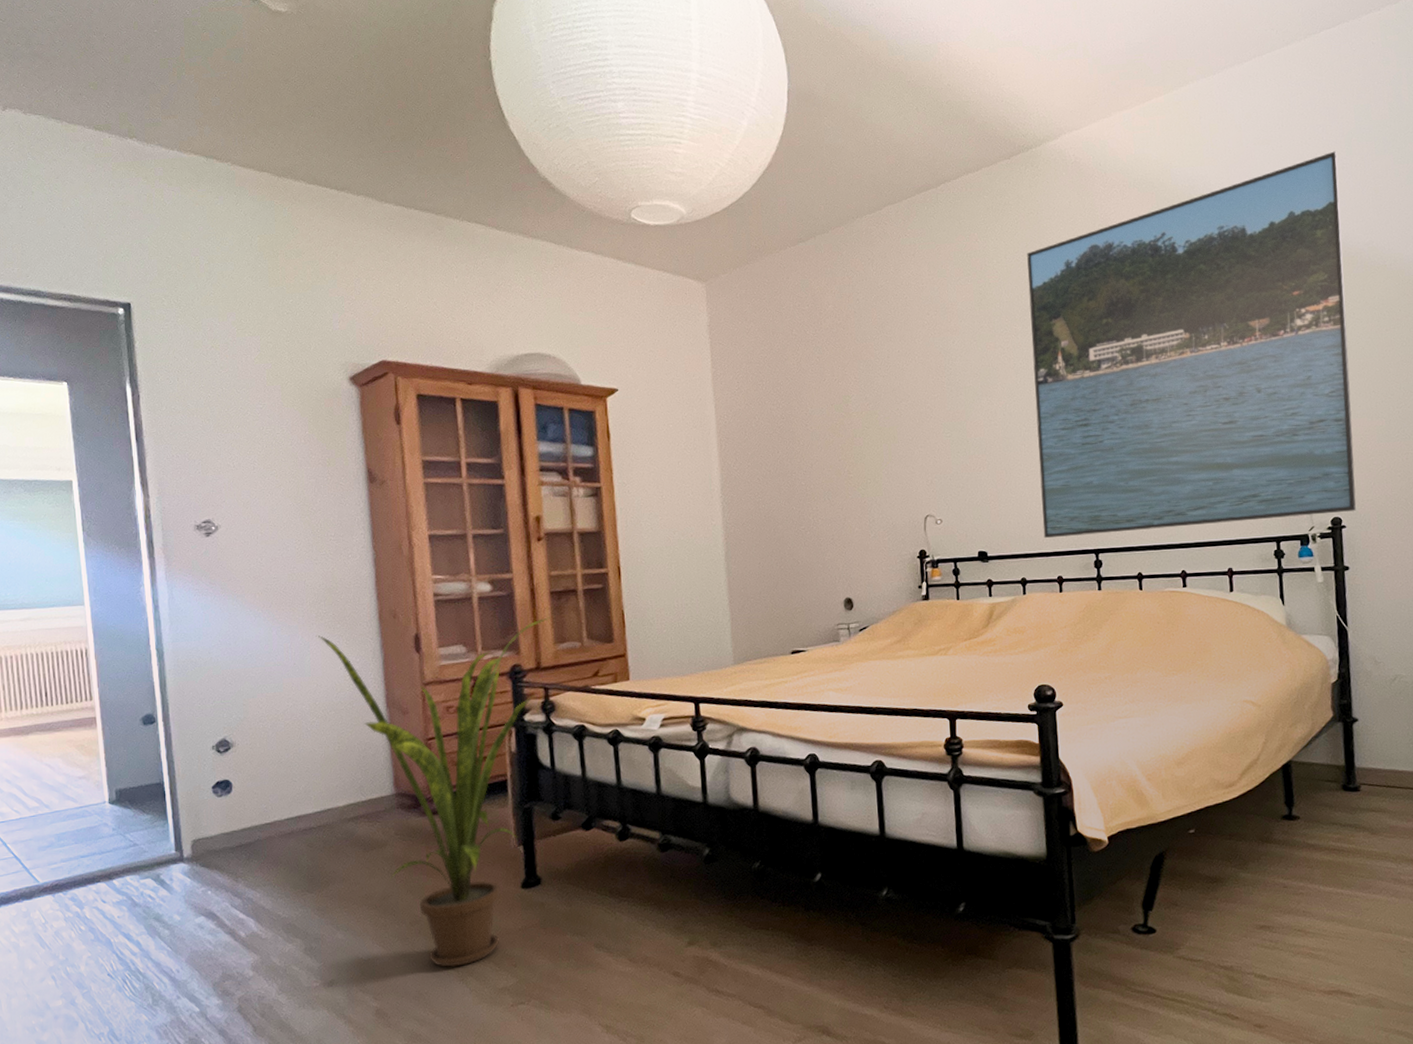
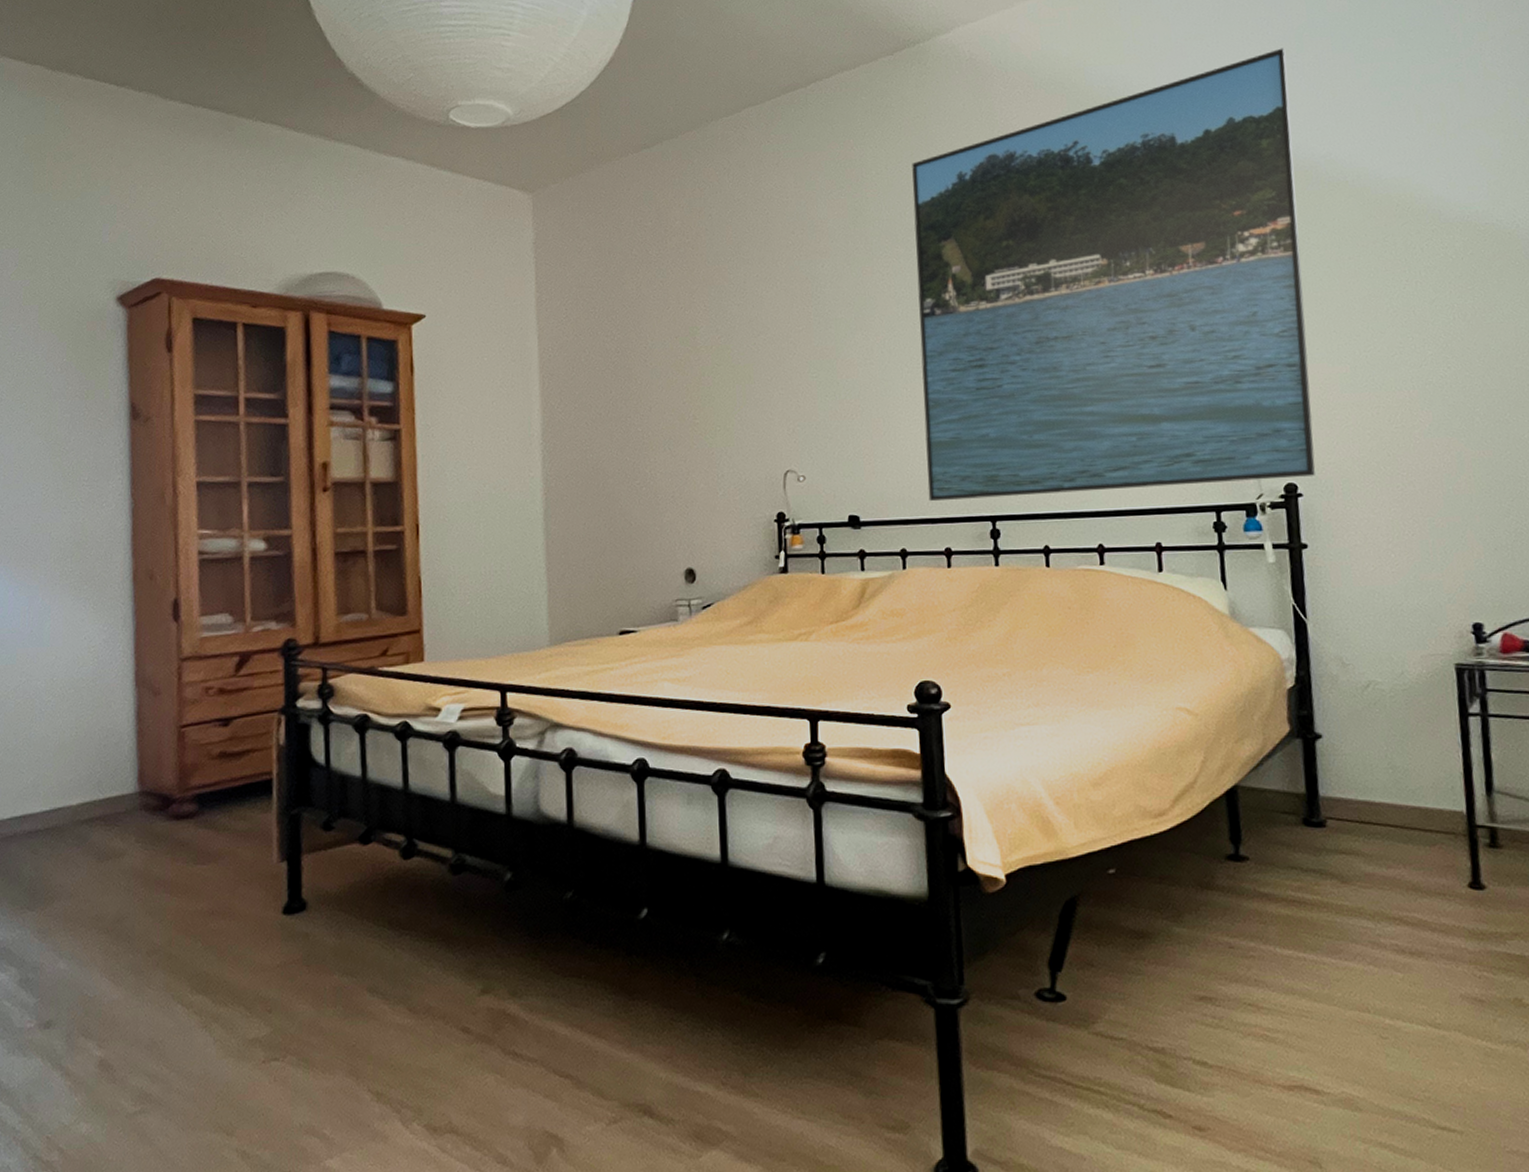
house plant: present [316,617,550,967] -> none [59,582,333,1010]

